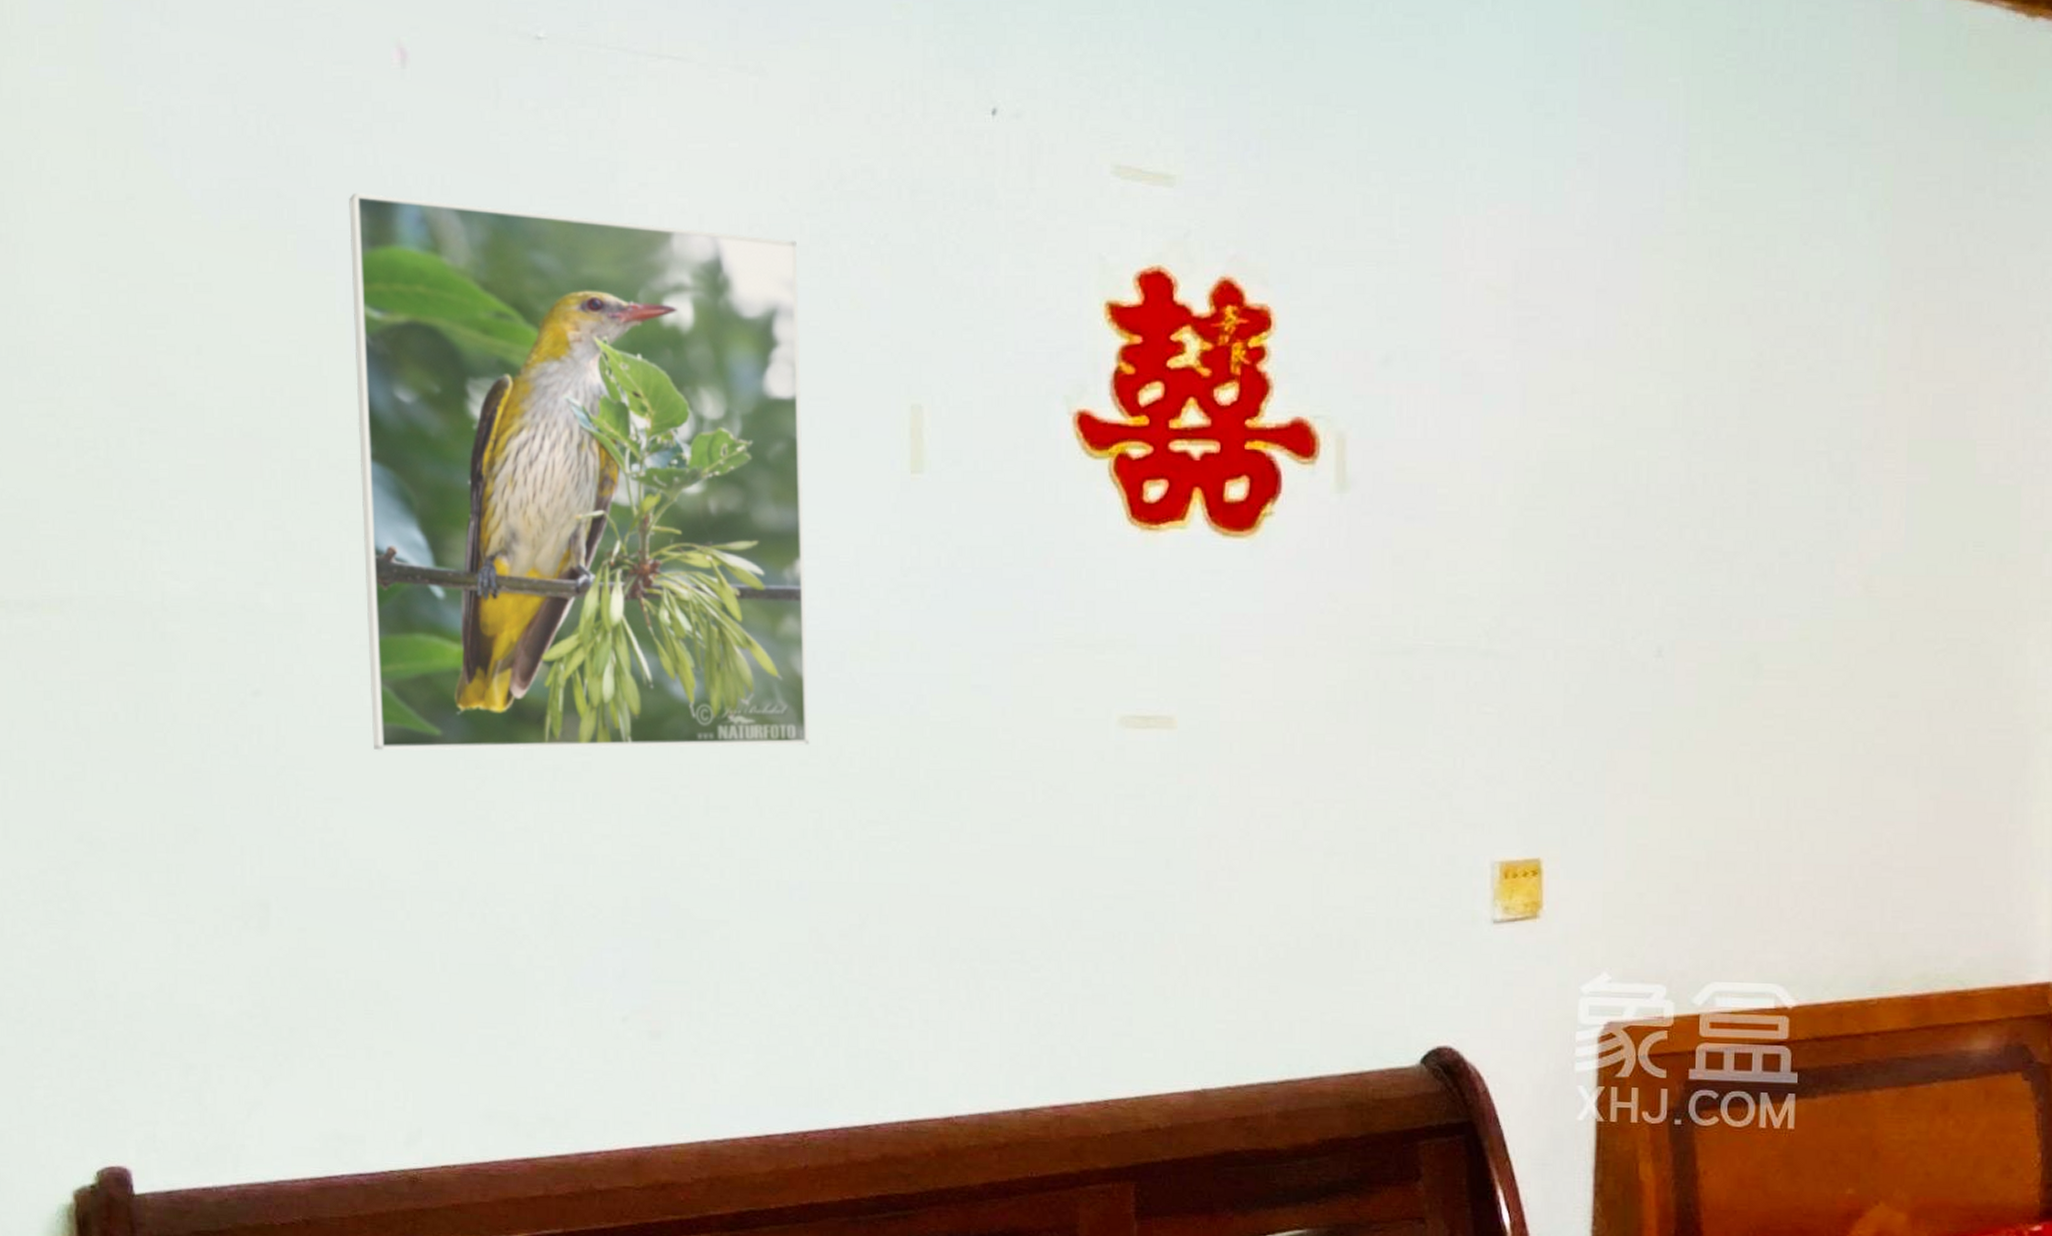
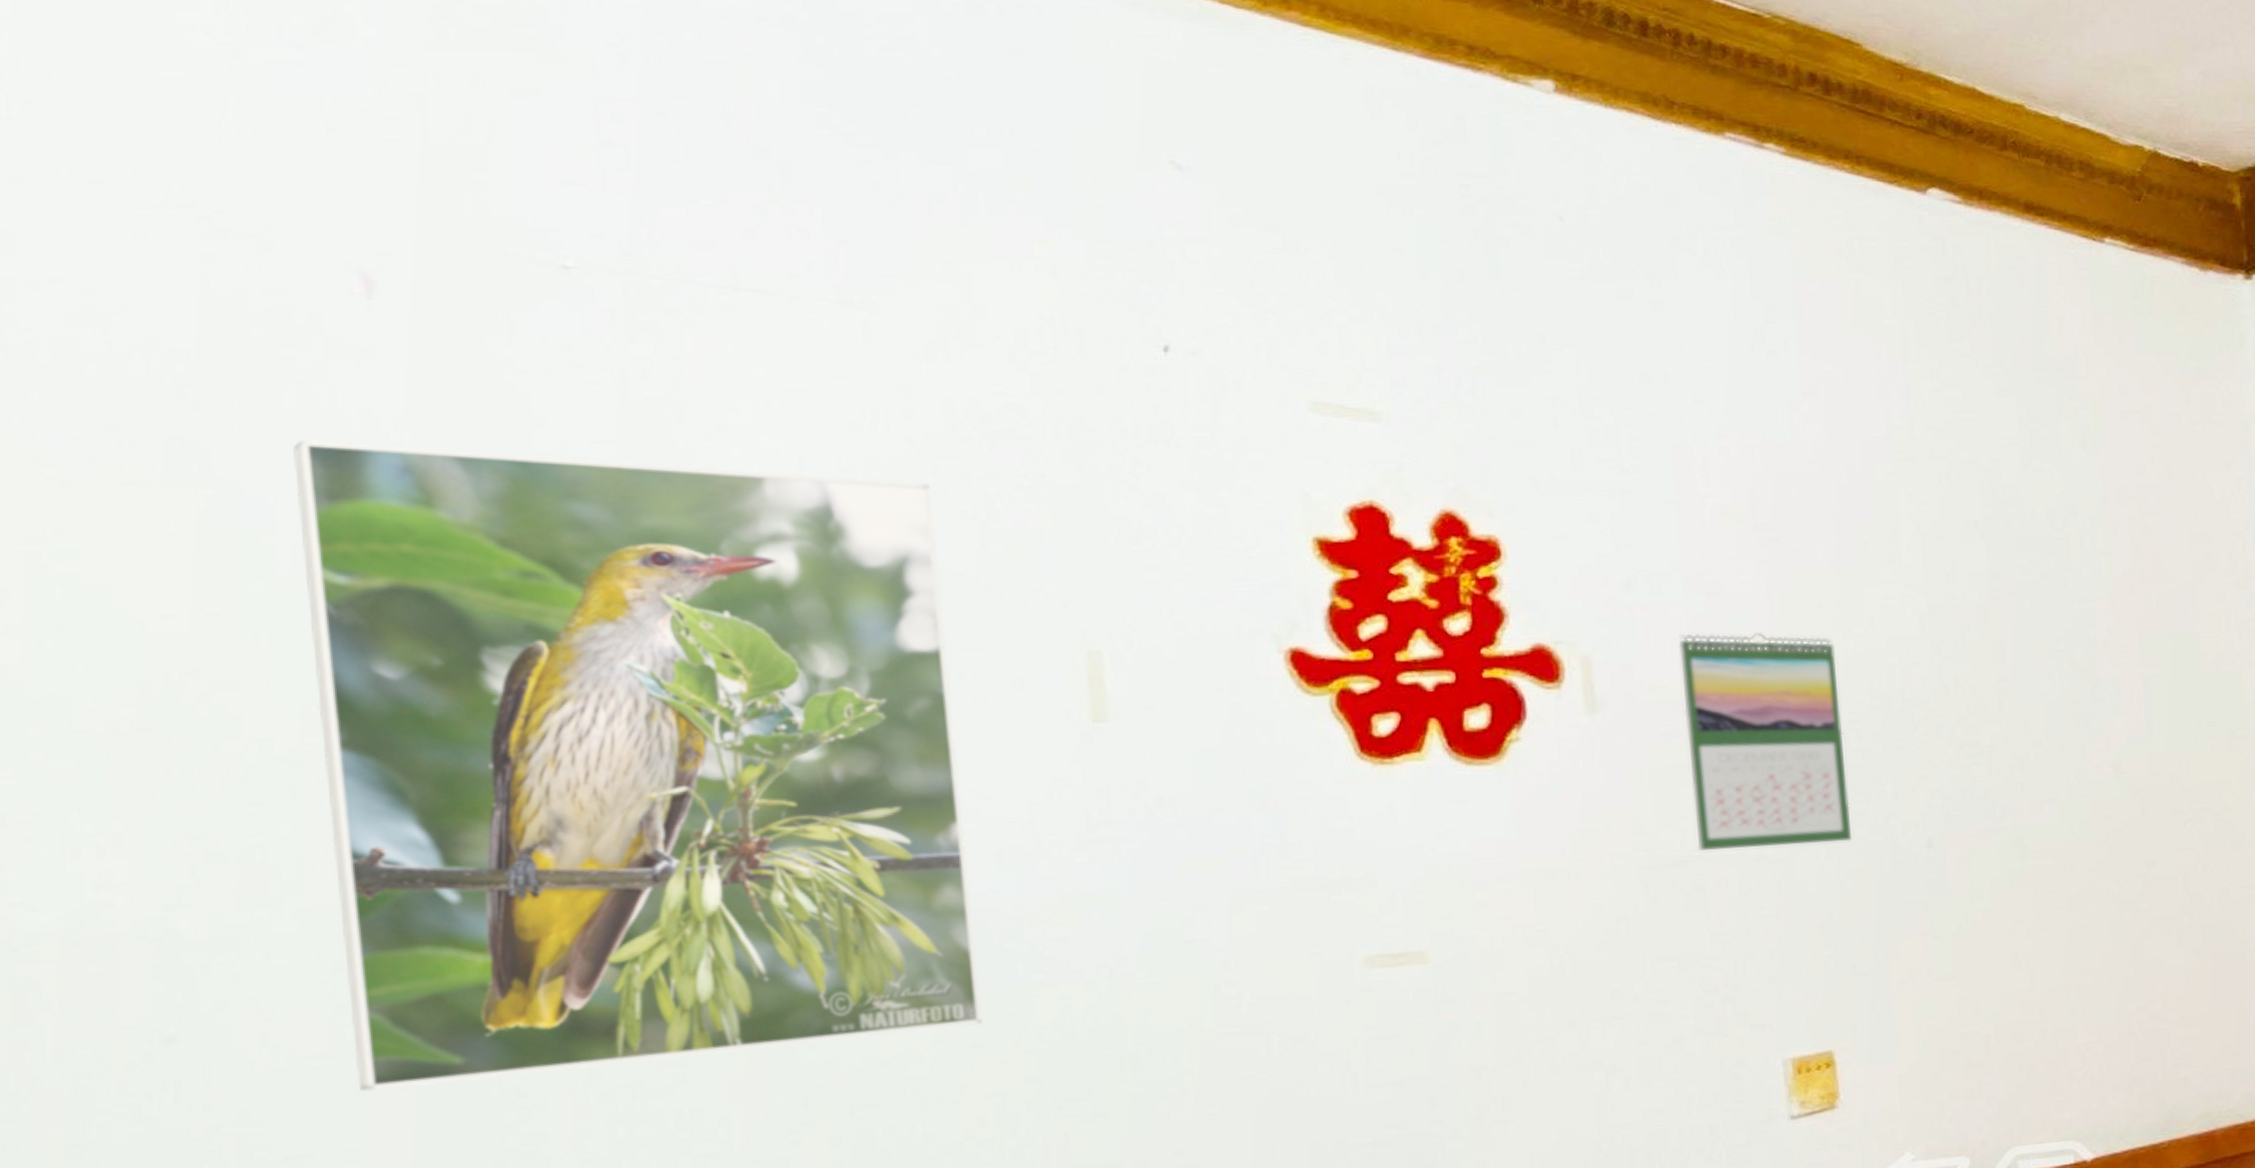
calendar: none [1429,414,1584,643] -> present [1678,633,1851,851]

